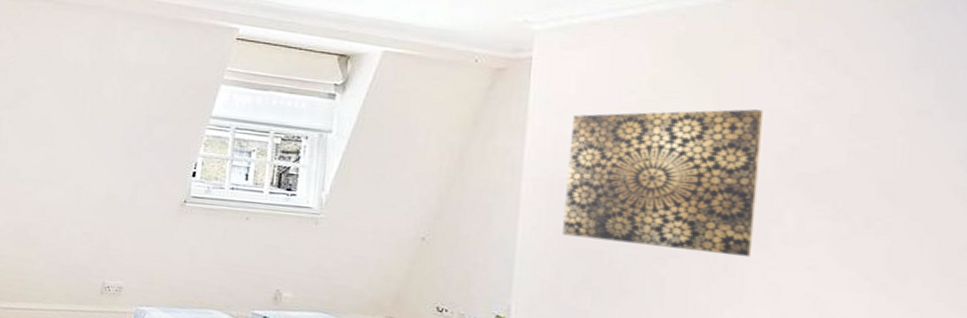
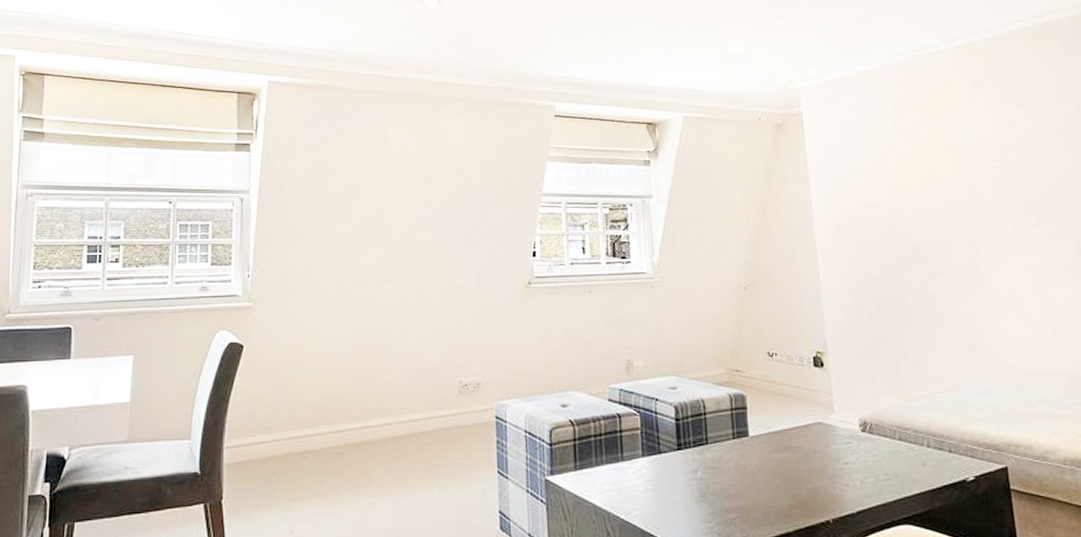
wall art: present [562,109,764,258] -> none [841,141,992,268]

